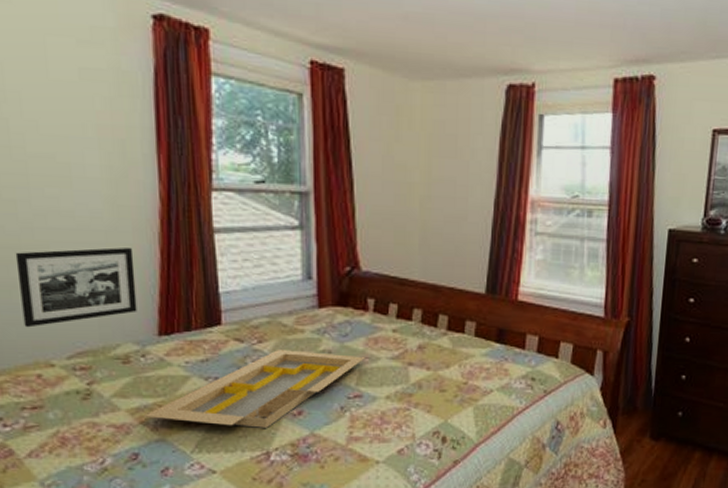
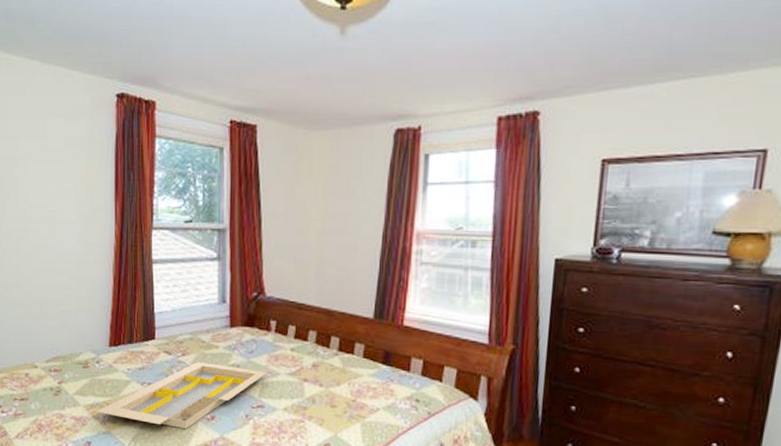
picture frame: present [15,247,137,328] -> none [17,275,95,337]

